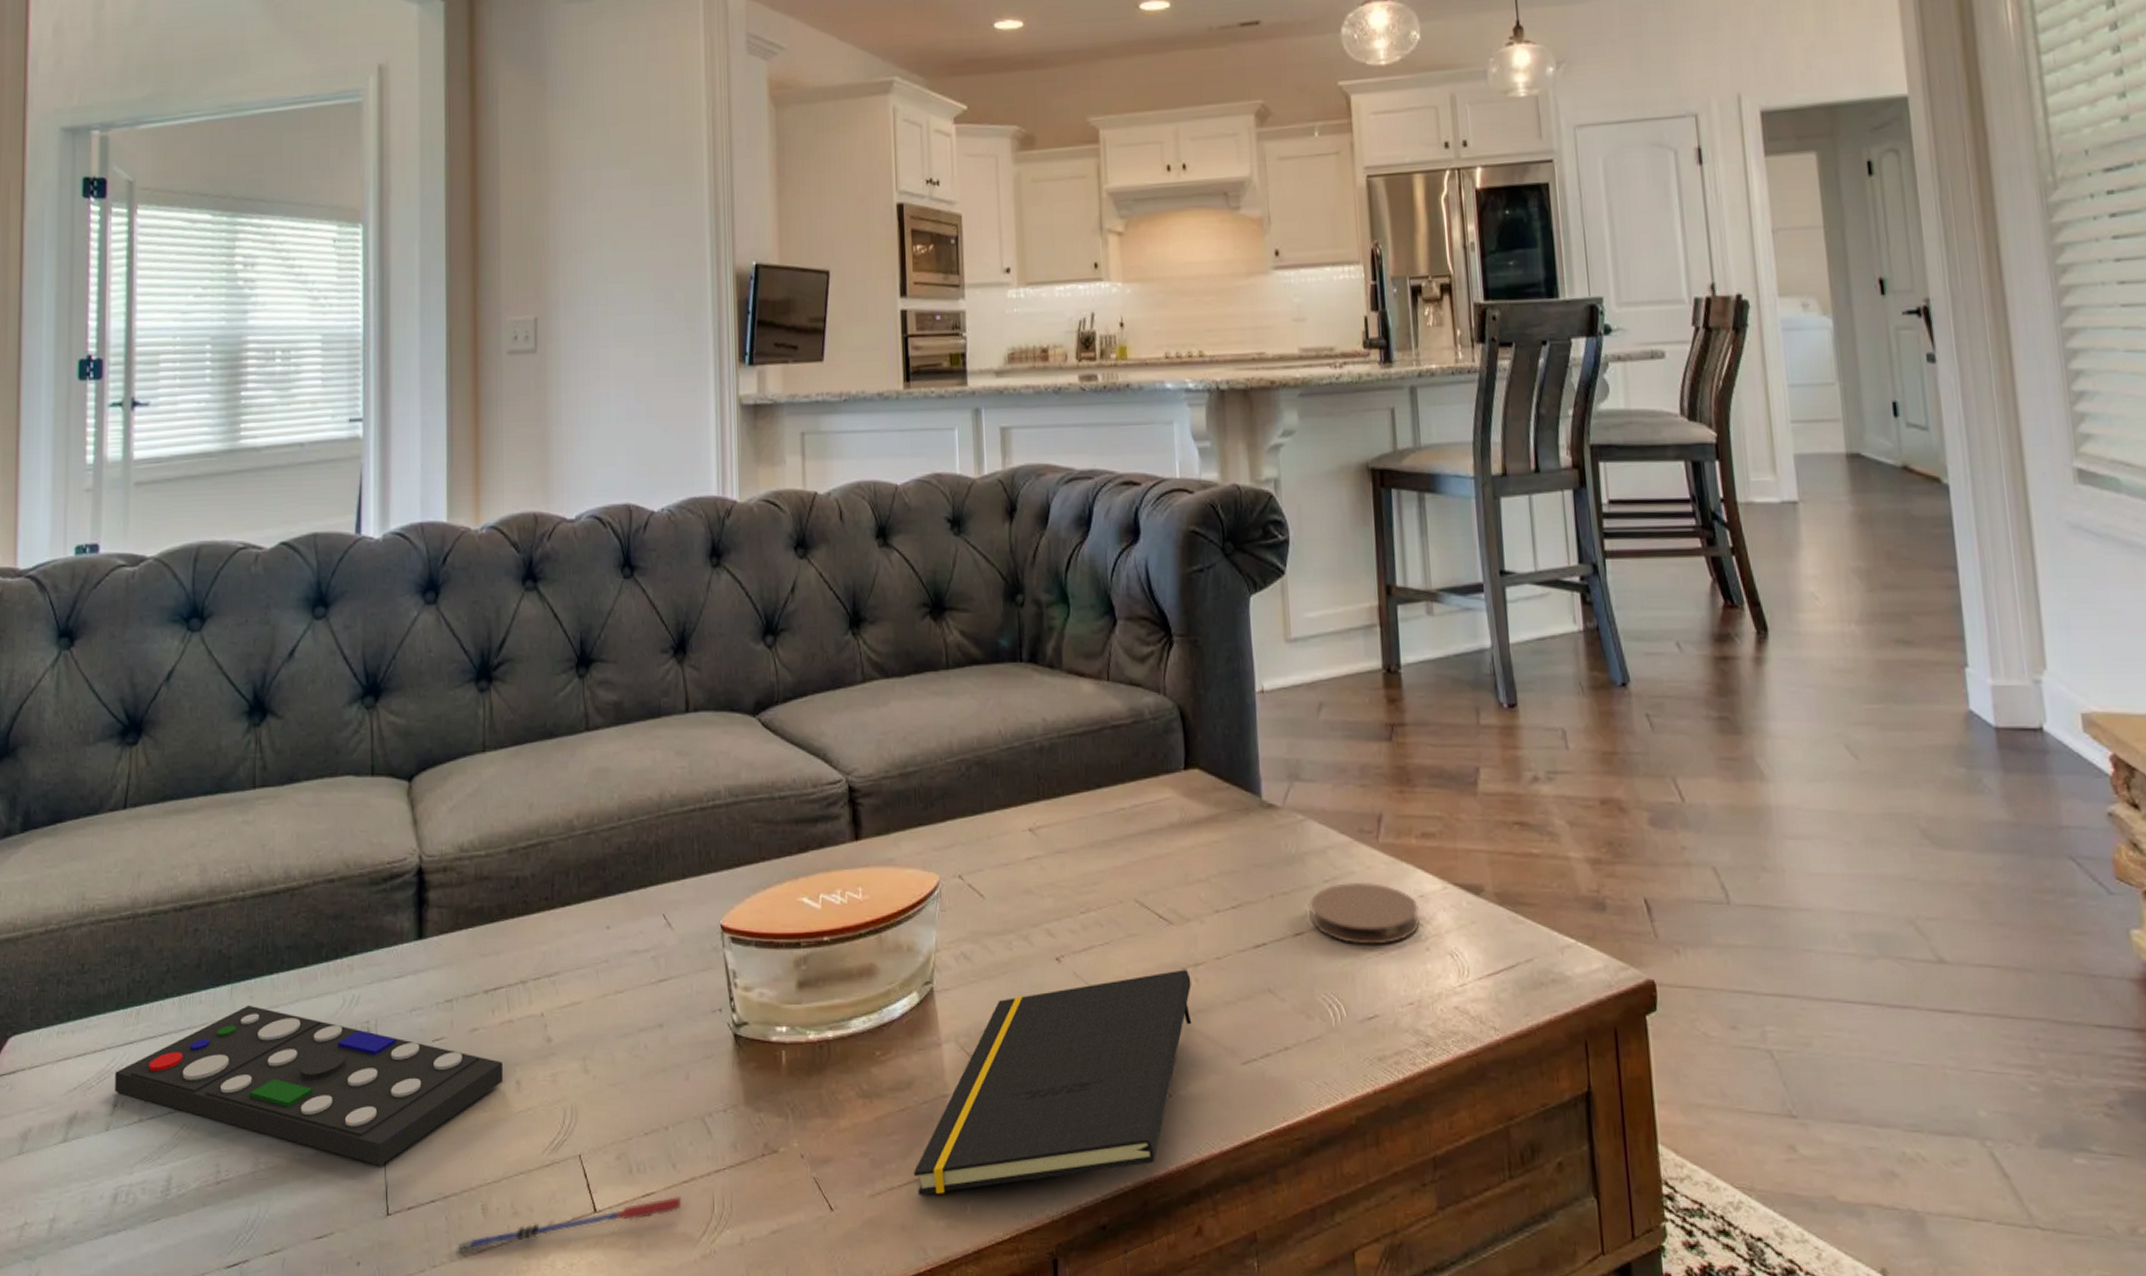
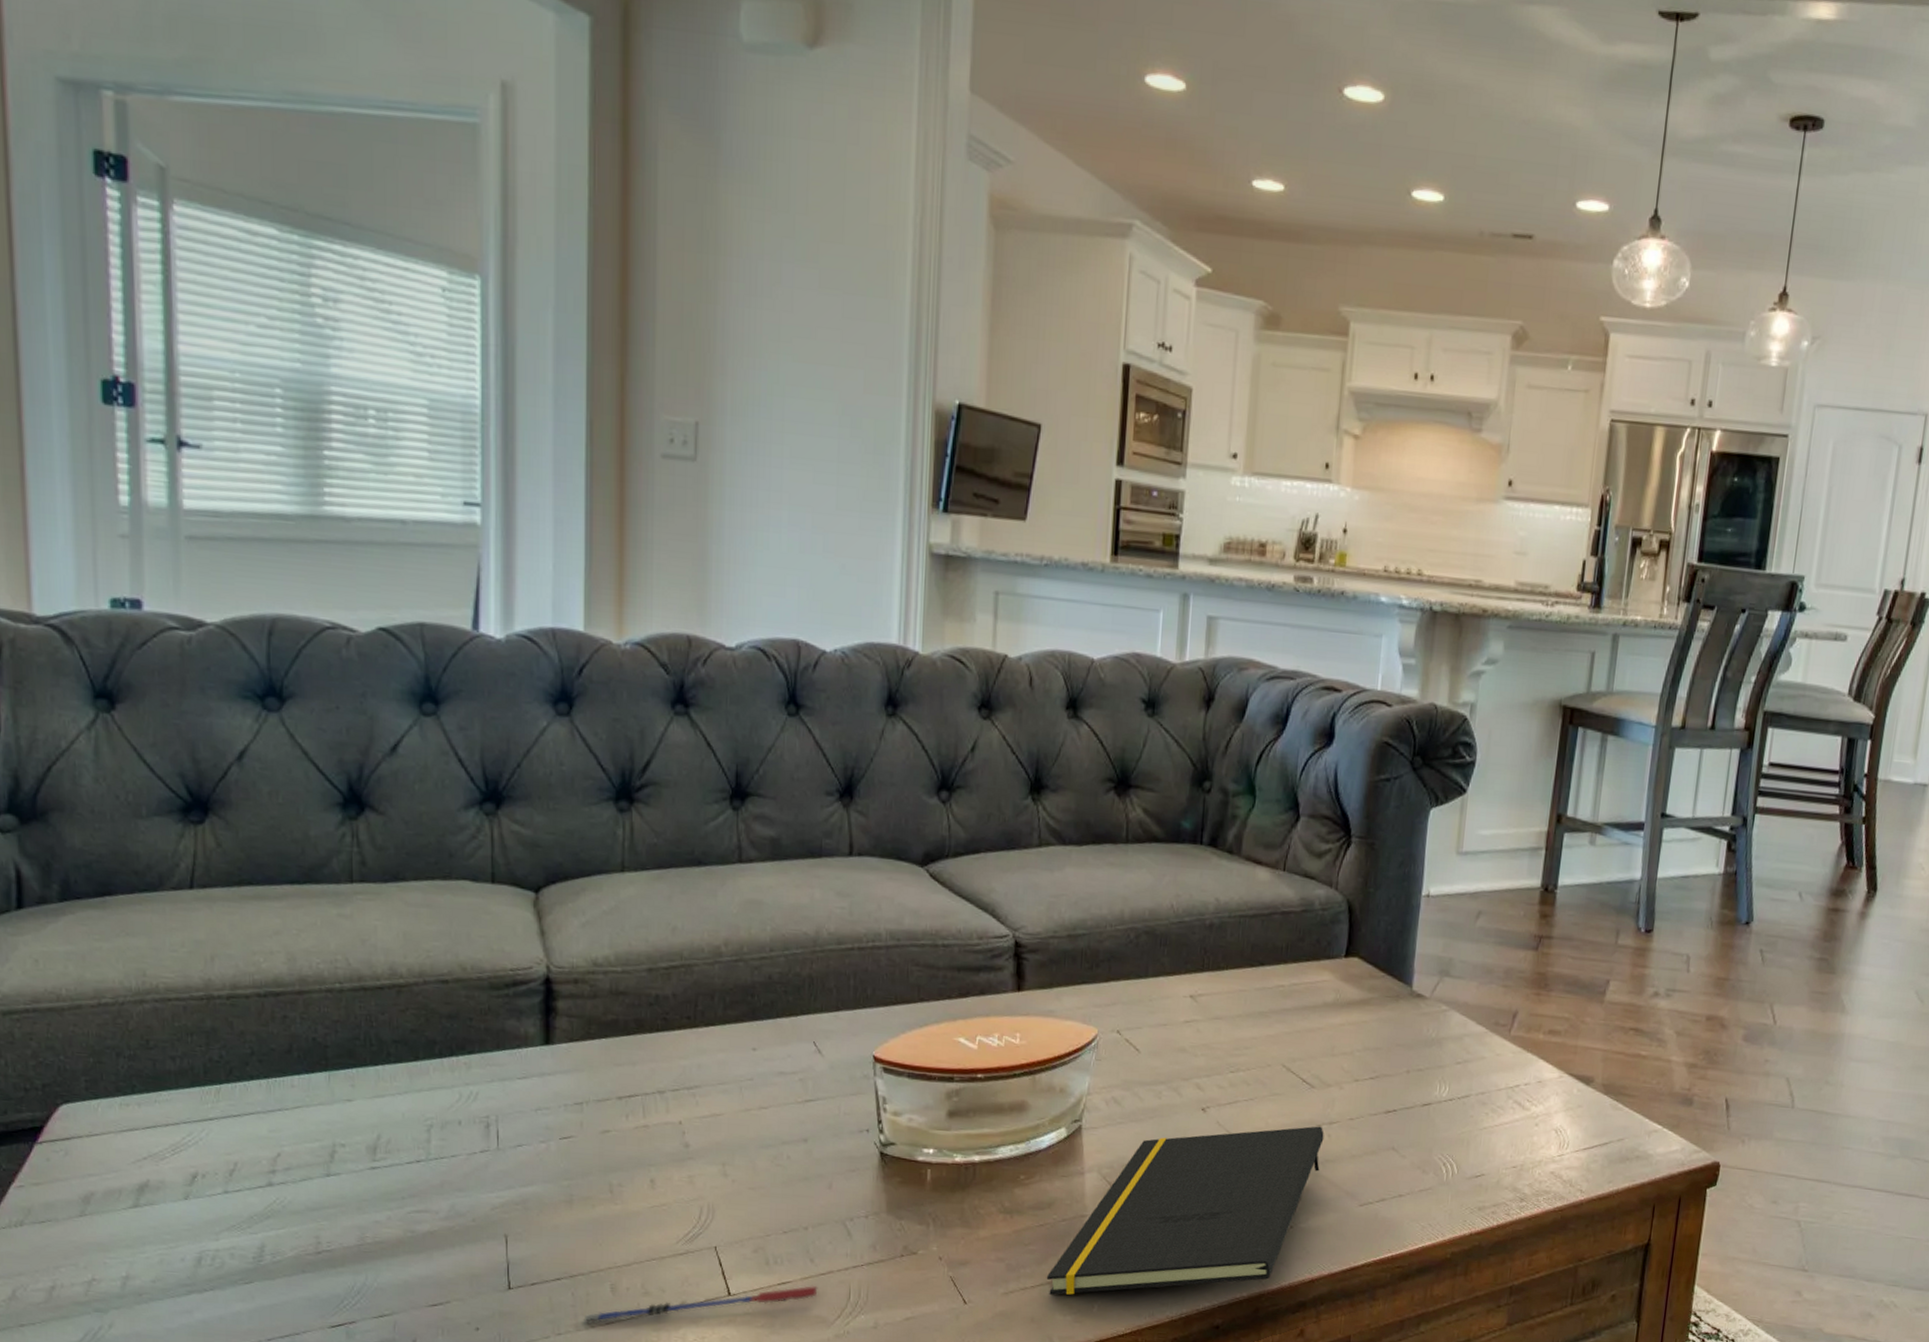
remote control: present [115,1004,503,1166] -> none [193,1092,636,1246]
coaster: present [1310,881,1420,945] -> none [1440,1066,1535,1119]

